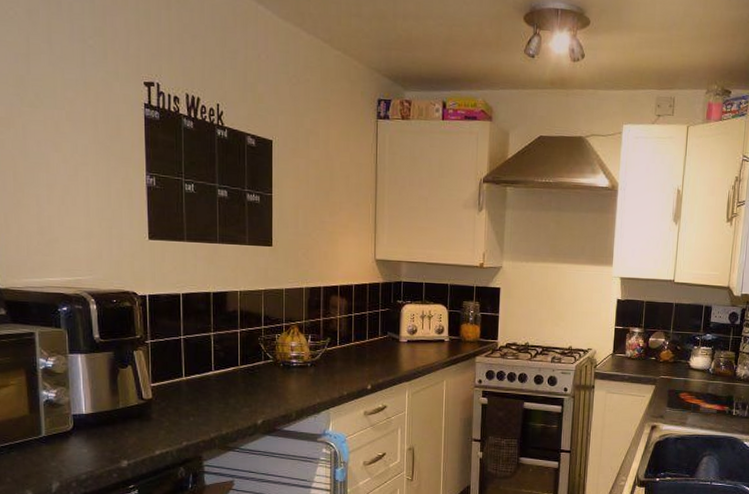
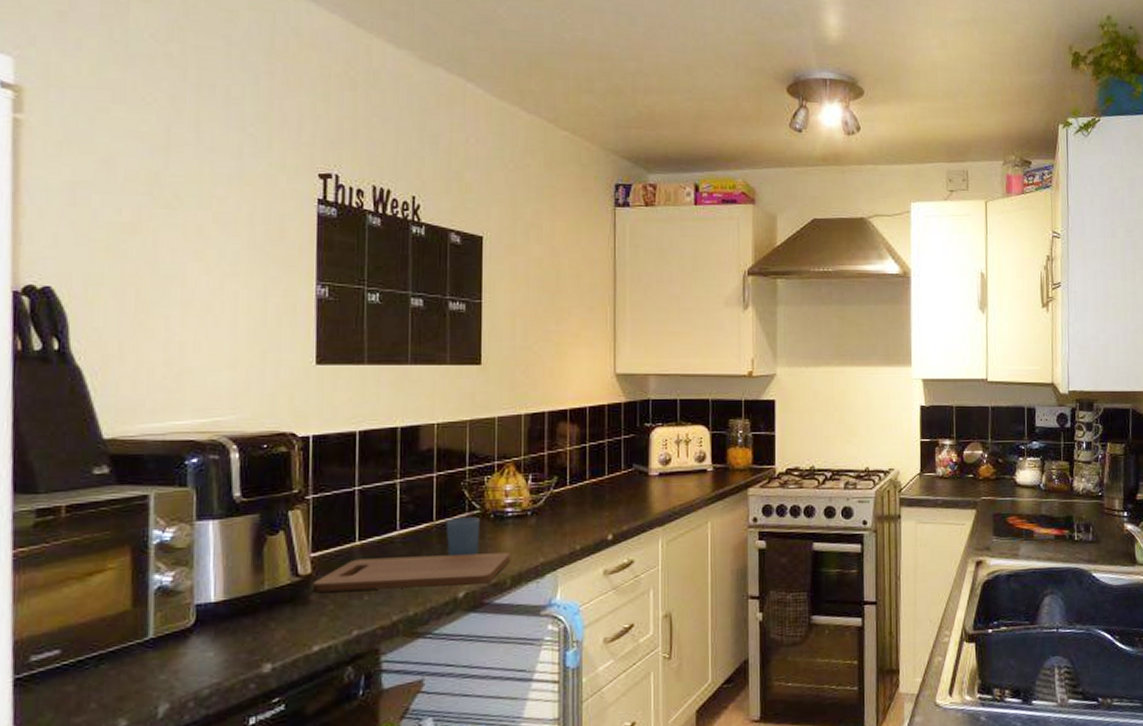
cutting board: none [153,390,295,415] -> present [312,553,511,592]
mug: none [247,364,273,394] -> present [445,516,481,557]

